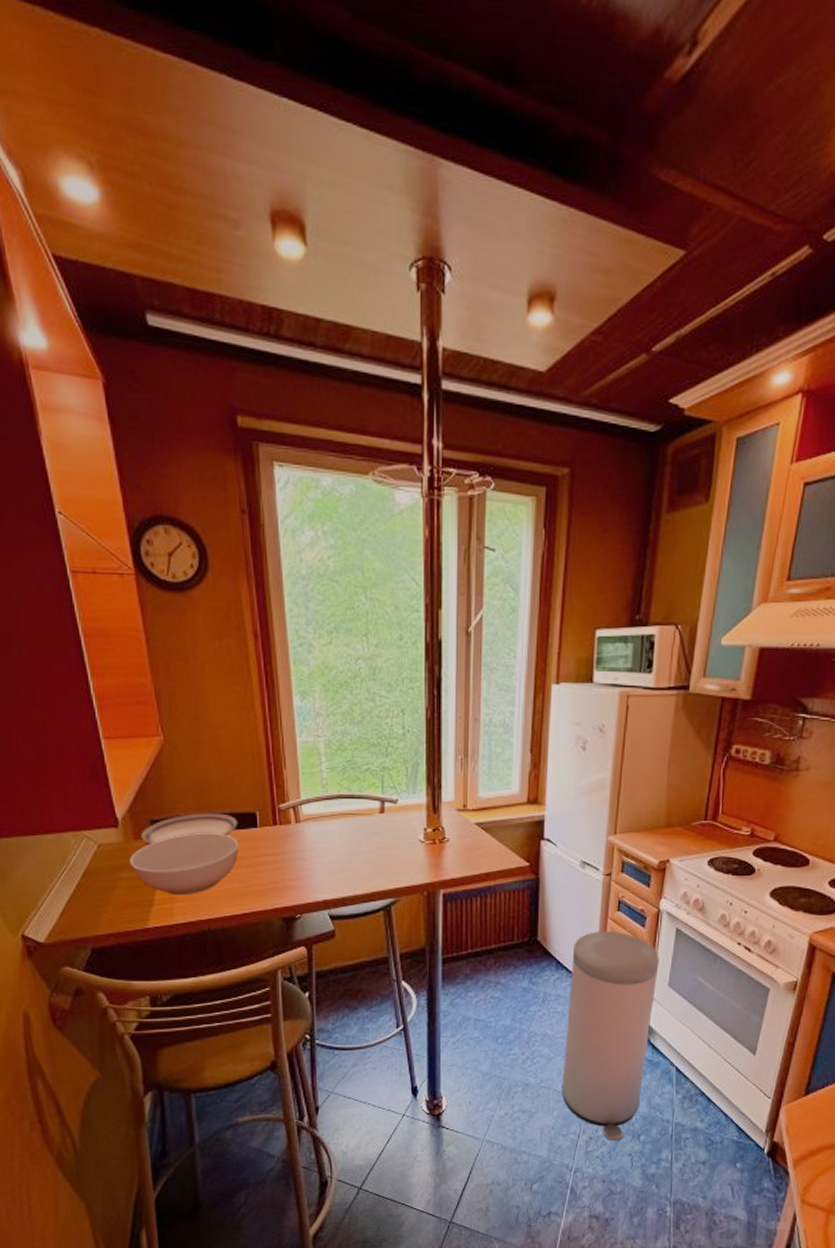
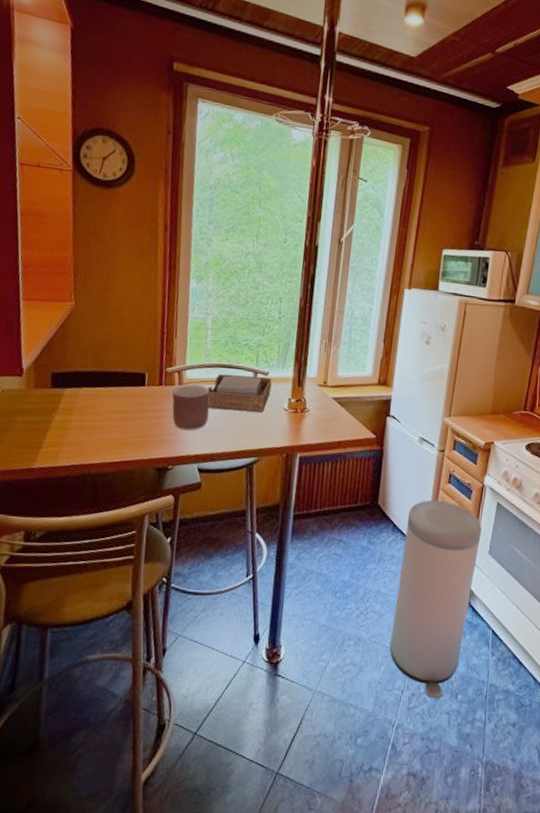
bowl: present [129,833,239,896] -> none [26,386,127,441]
plate: present [141,813,238,844] -> none [41,369,129,393]
mug: none [290,821,334,874] -> present [172,384,210,431]
napkin holder: none [329,805,402,848] -> present [207,374,272,412]

